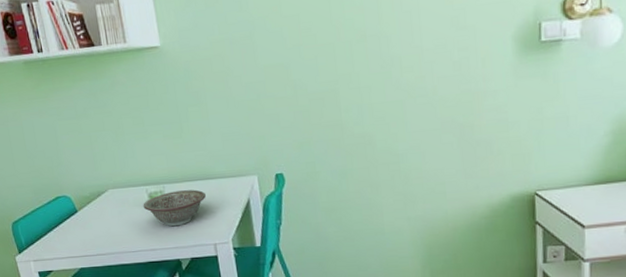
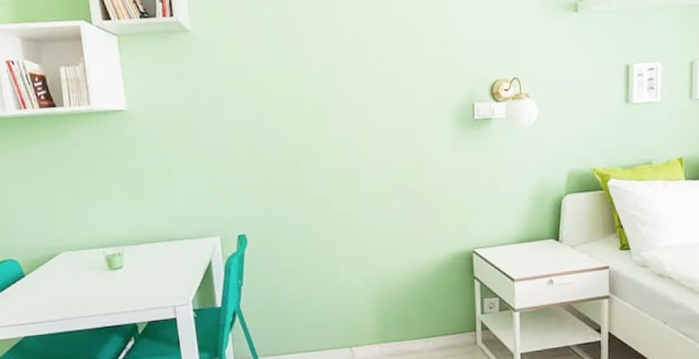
decorative bowl: present [143,189,206,227] -> none [99,251,167,290]

